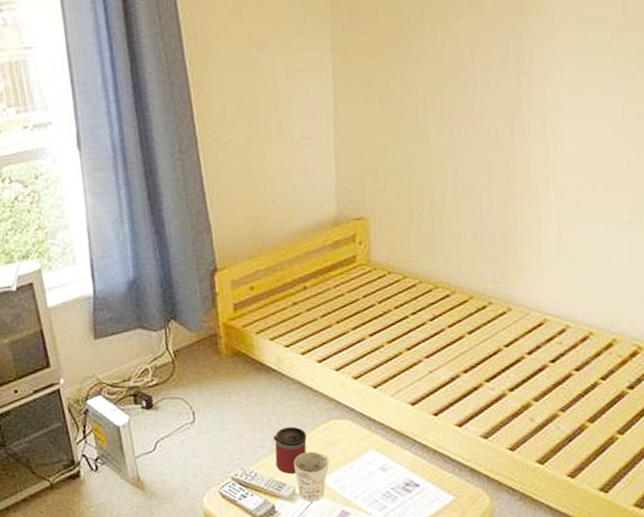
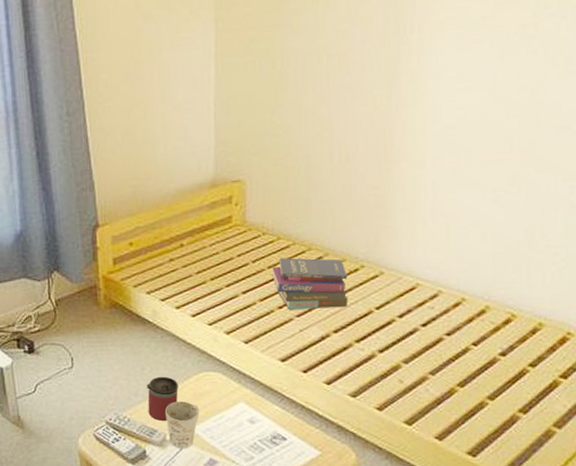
books: none [399,296,477,351] -> present [272,258,348,309]

